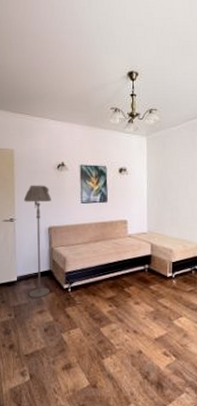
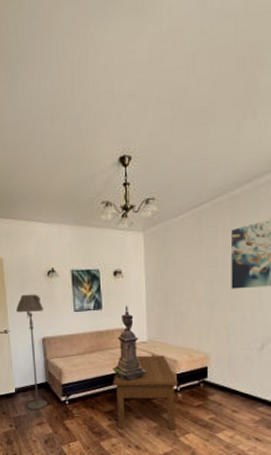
coffee table: none [114,245,173,315] -> present [113,355,178,431]
decorative urn: none [115,200,146,268] -> present [112,306,147,380]

